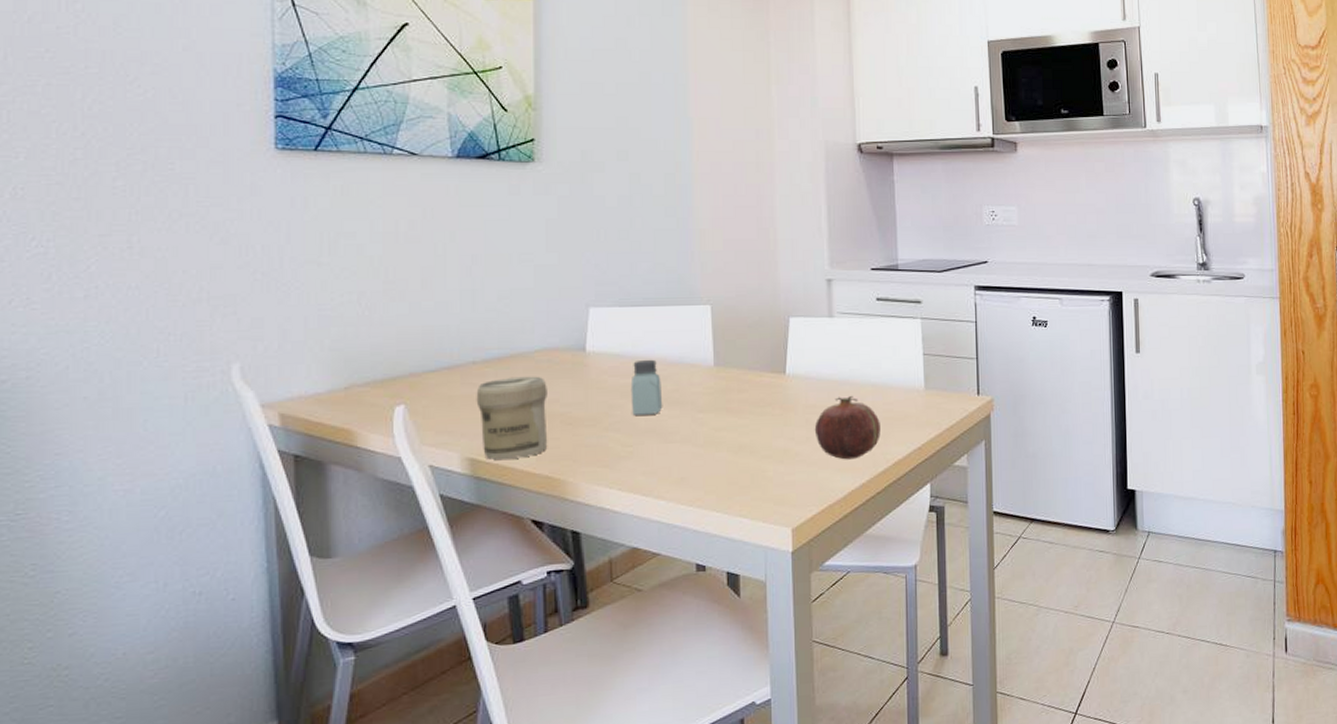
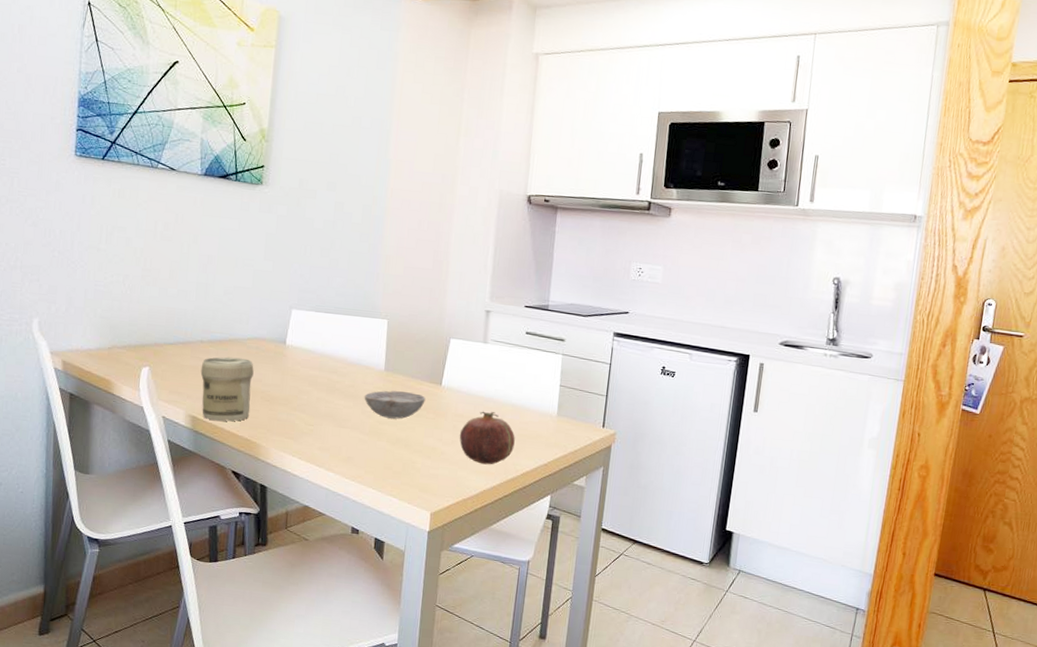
saltshaker: present [630,359,663,415] -> none [316,357,342,403]
bowl: none [692,387,769,423] -> present [364,390,426,419]

